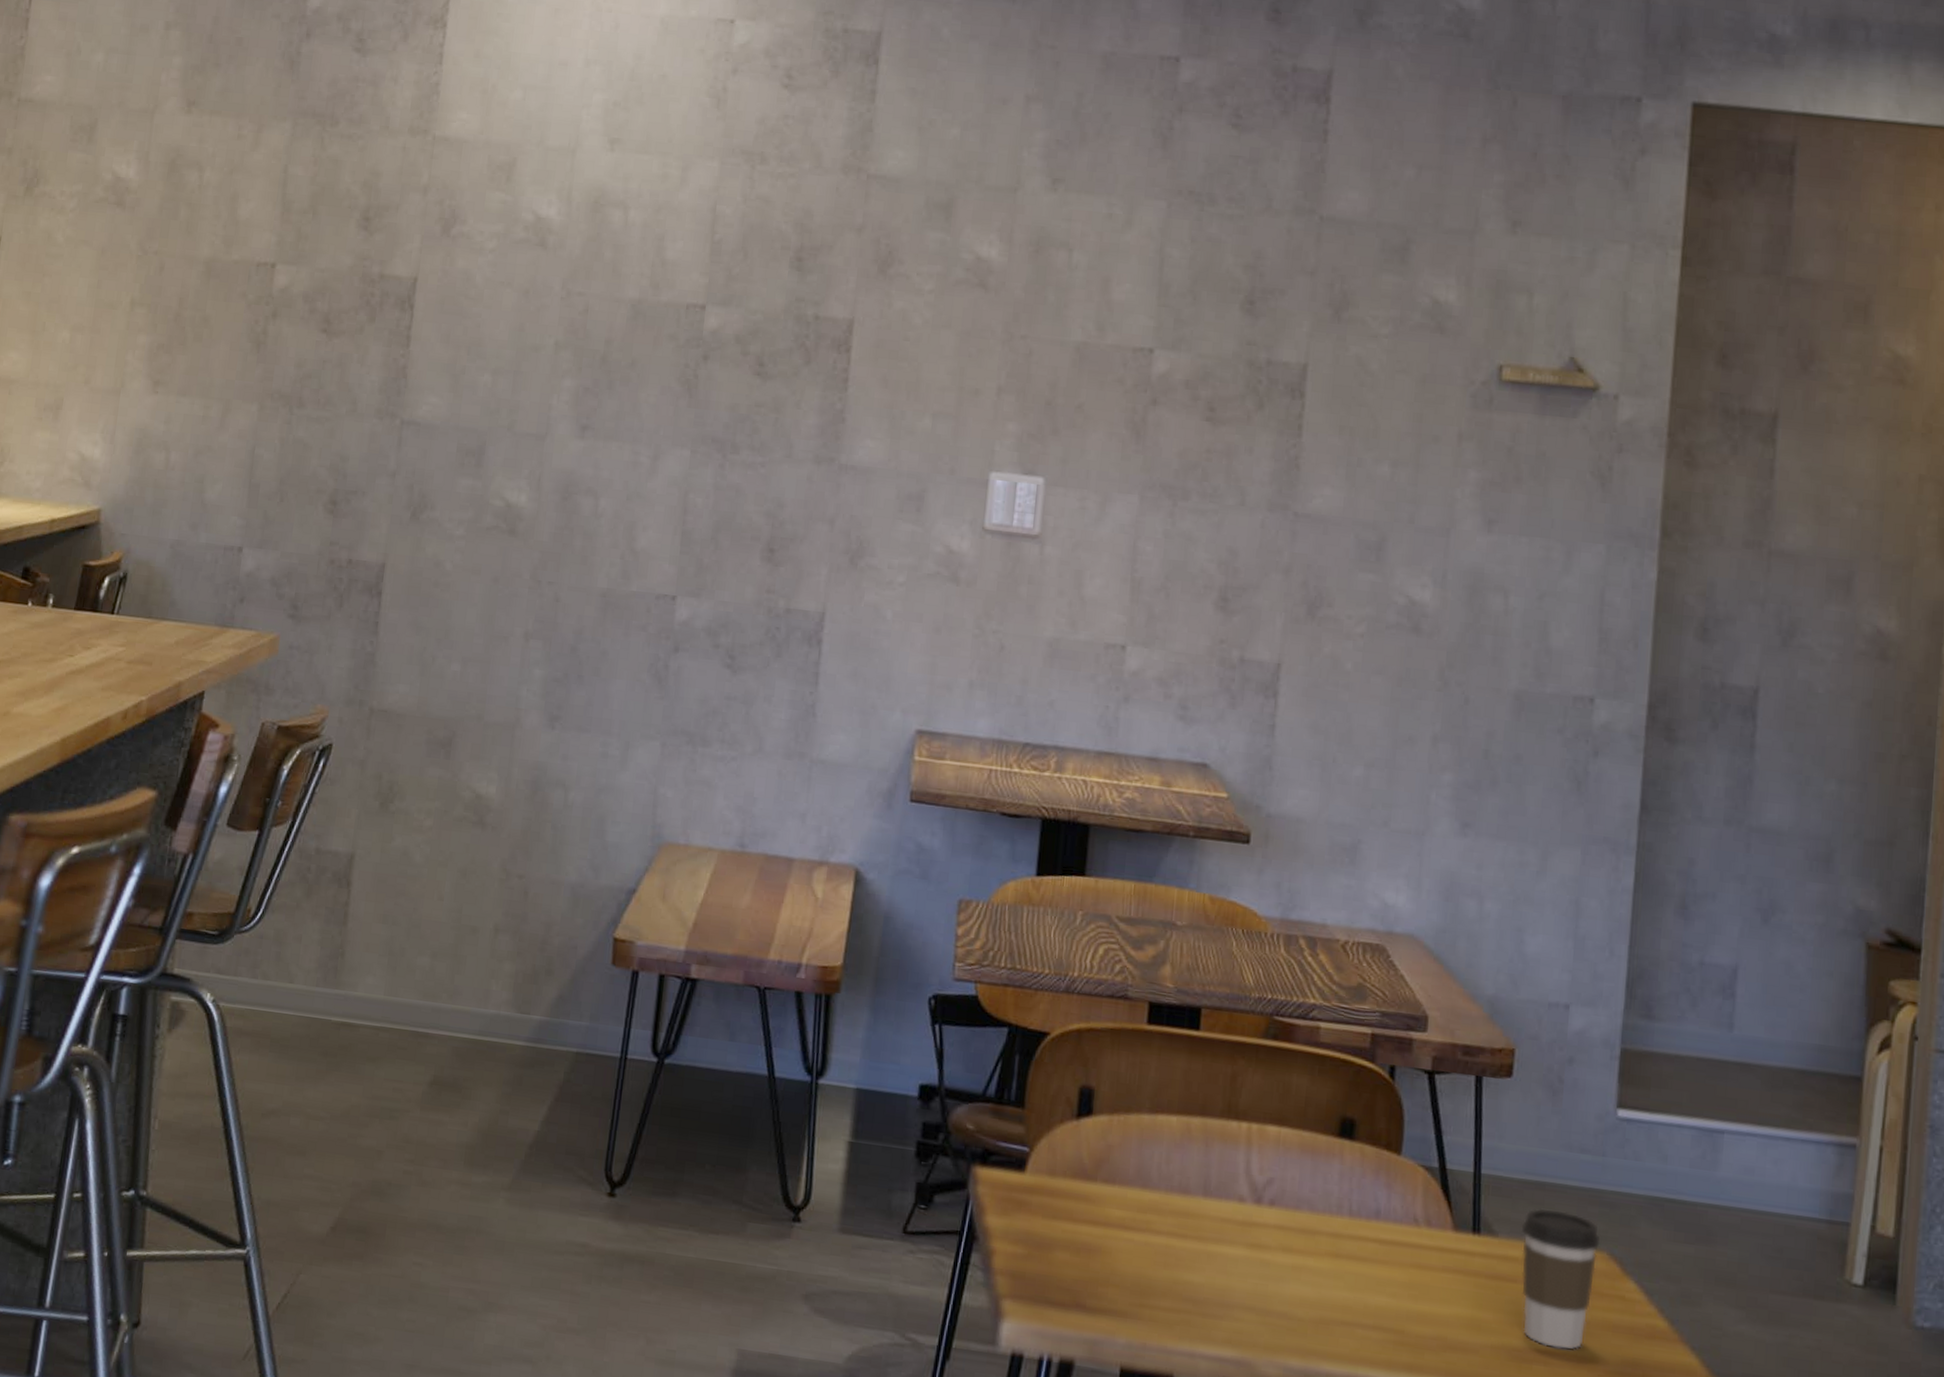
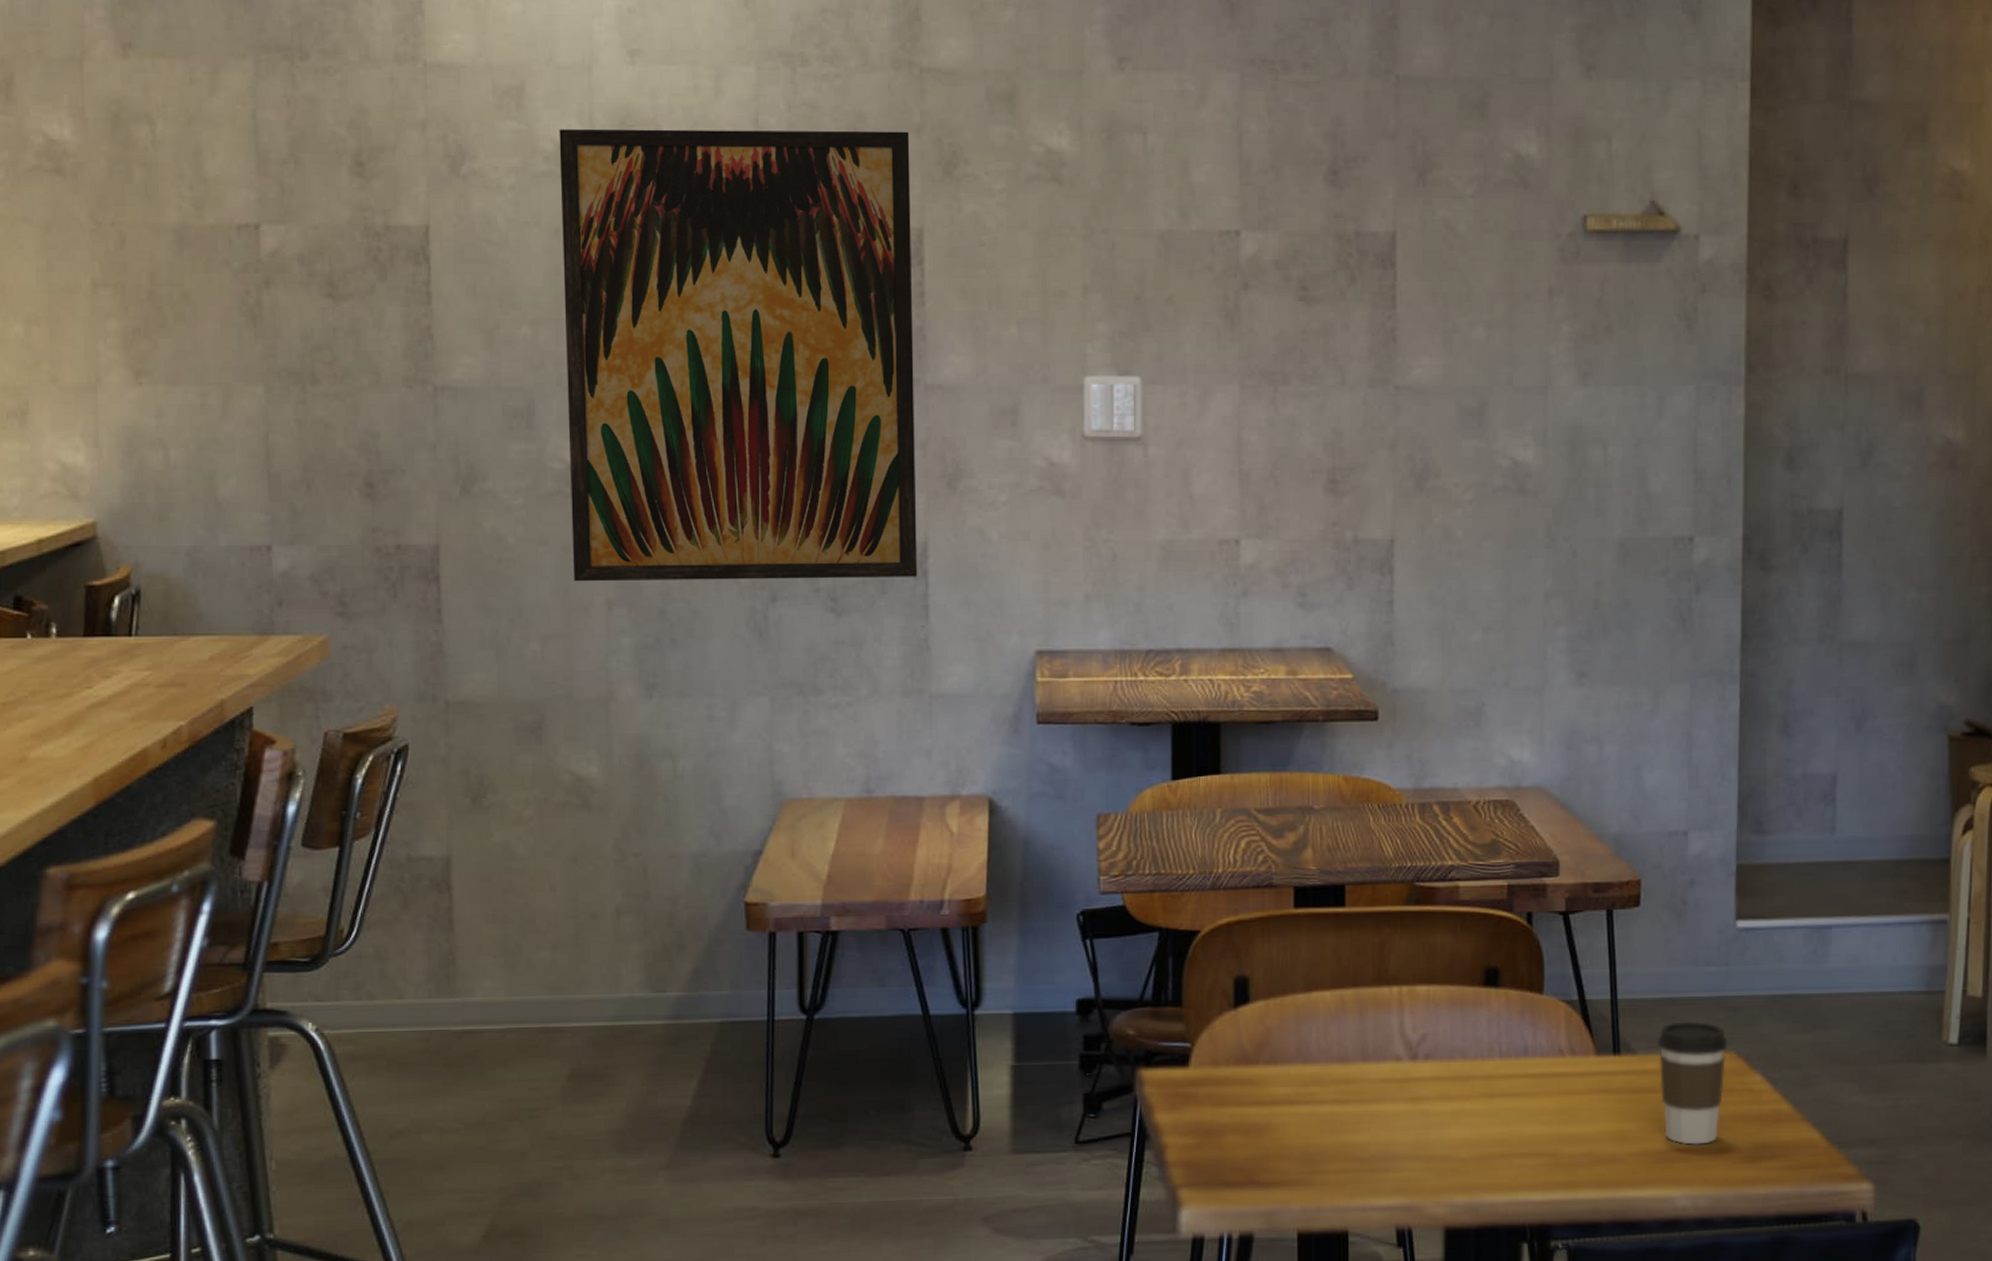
wall art: none [499,203,851,645] -> present [559,128,918,582]

